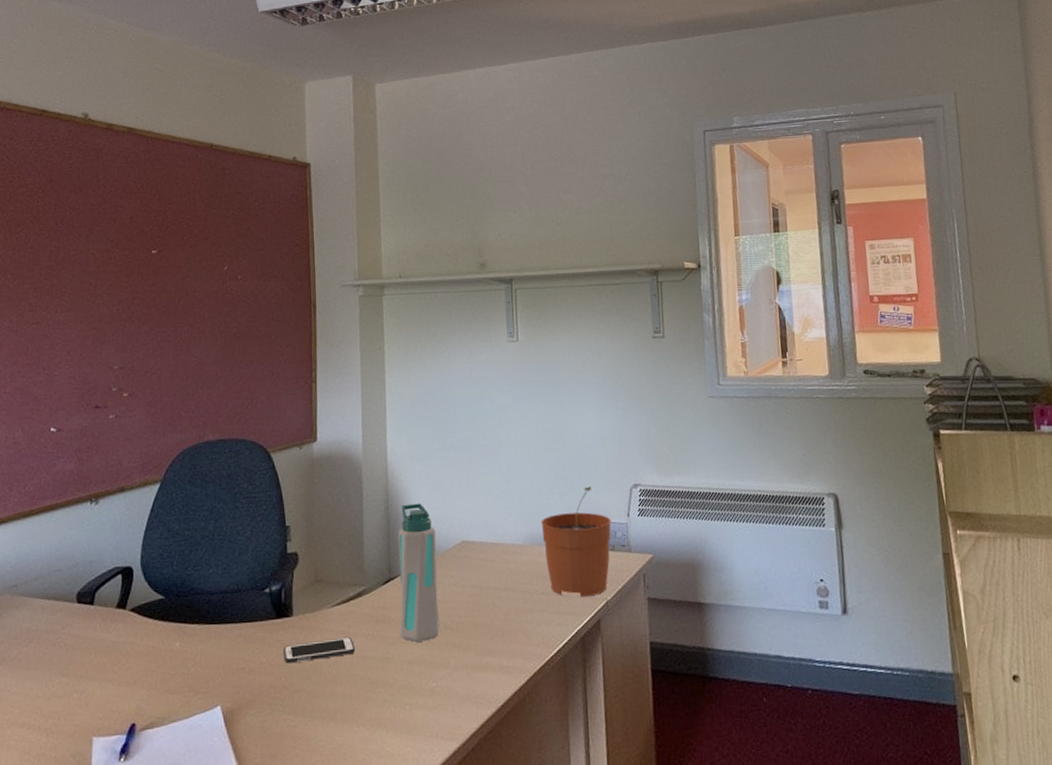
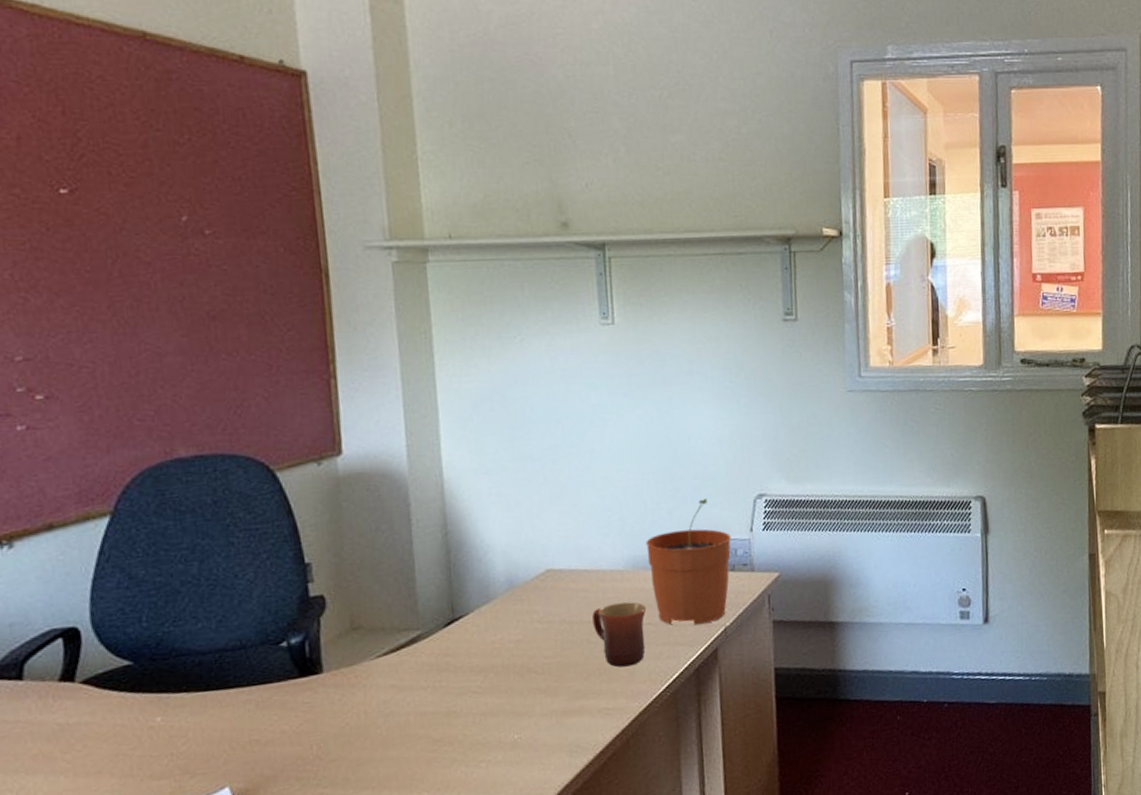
cell phone: present [283,636,355,664] -> none [312,691,411,730]
water bottle: present [398,503,440,643] -> none [462,527,521,691]
mug: none [497,573,541,630] -> present [592,602,647,668]

